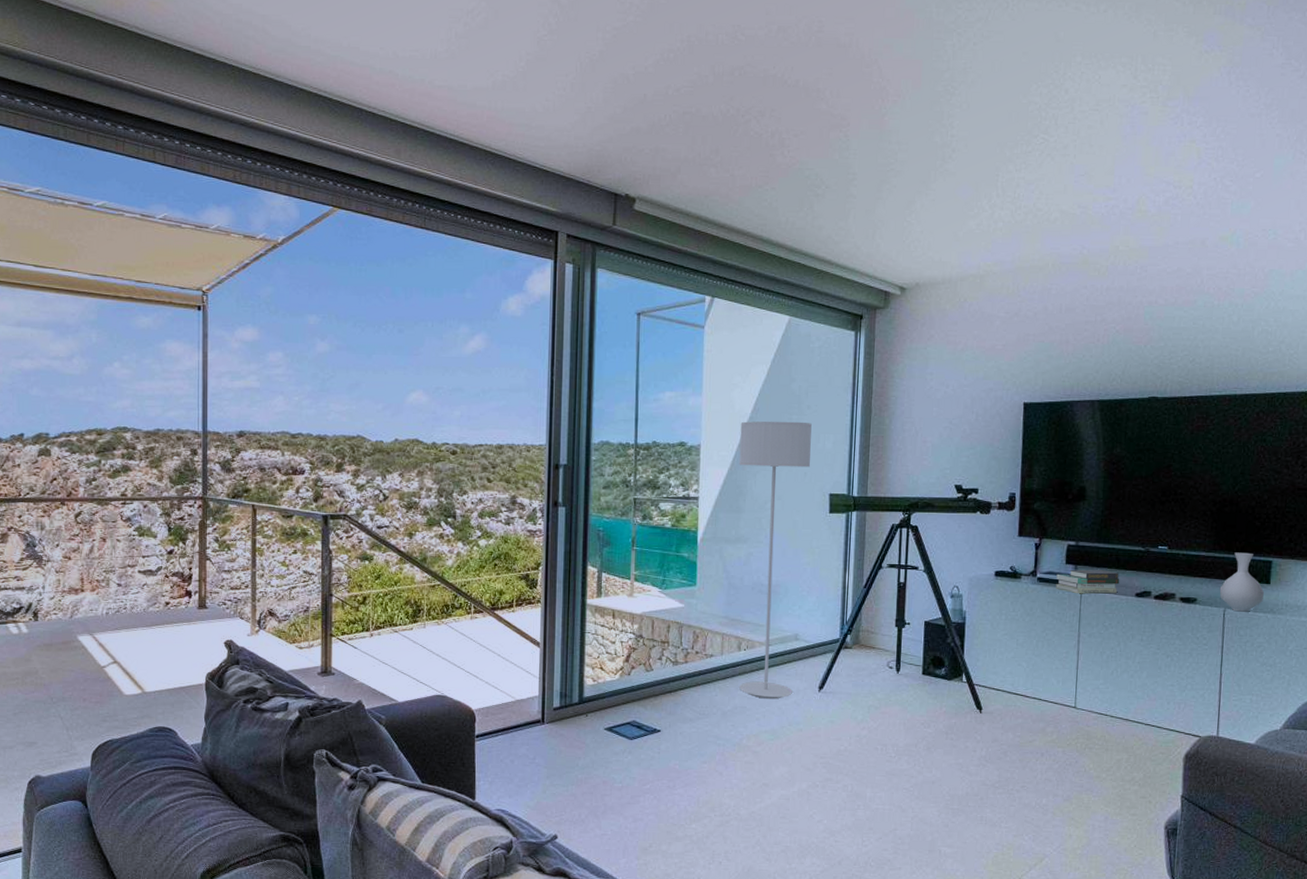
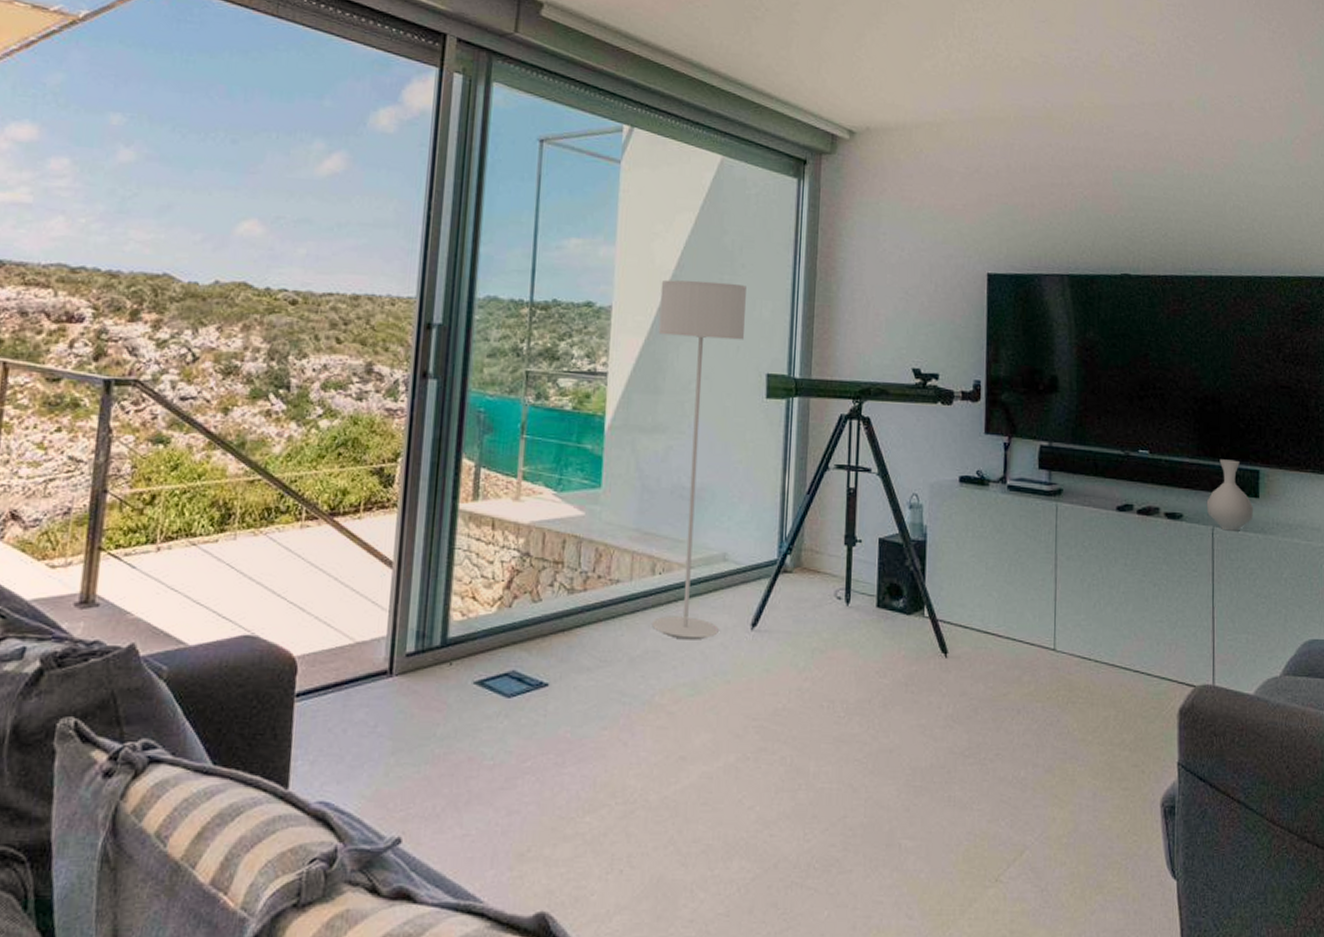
books: present [1056,569,1120,595] -> none [1028,475,1099,507]

